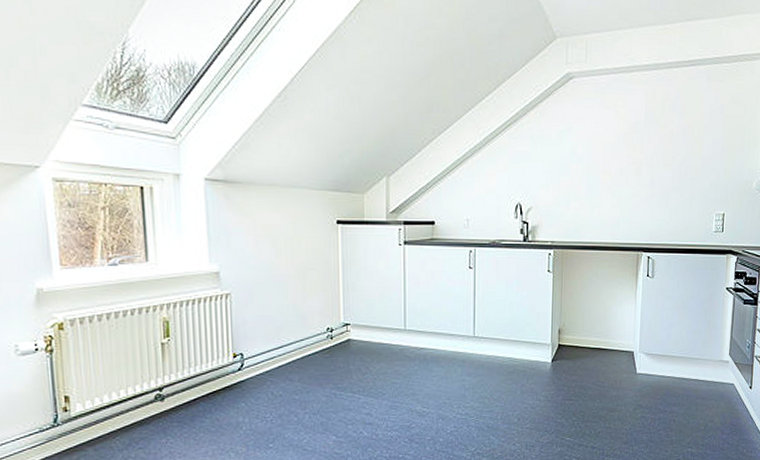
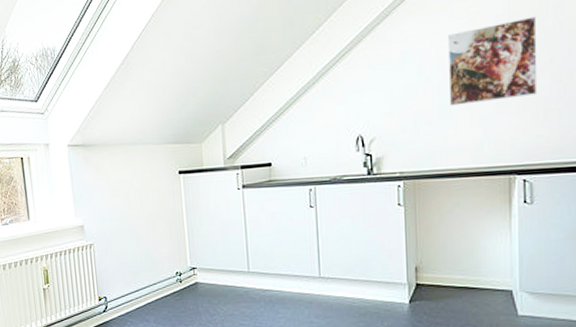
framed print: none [596,117,666,186] -> present [449,16,538,106]

